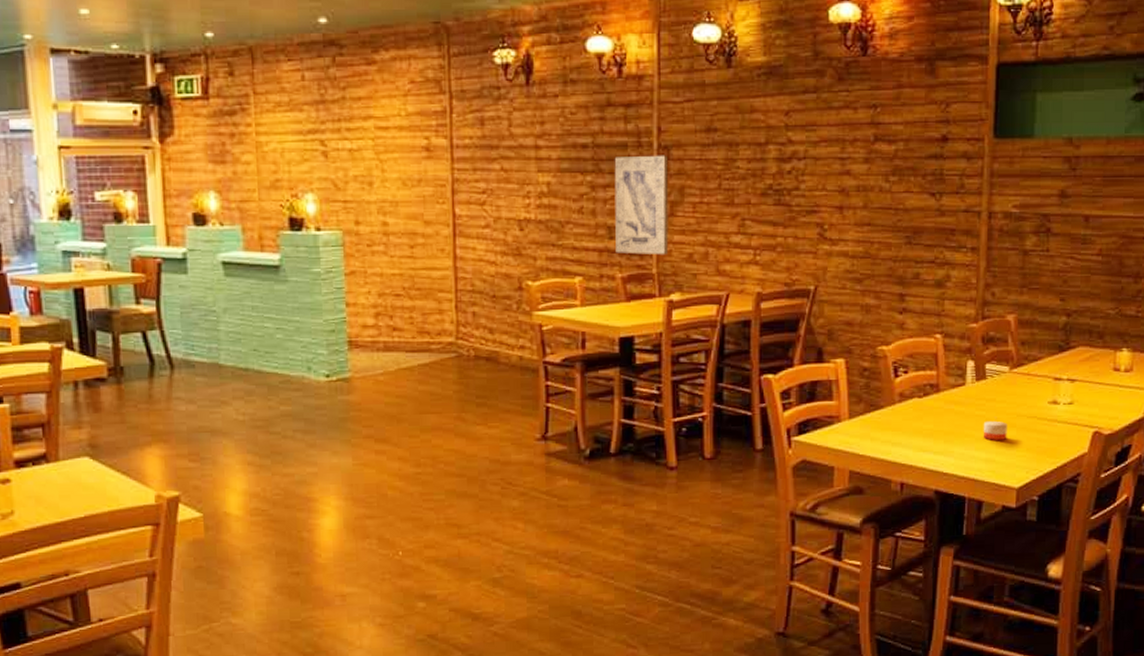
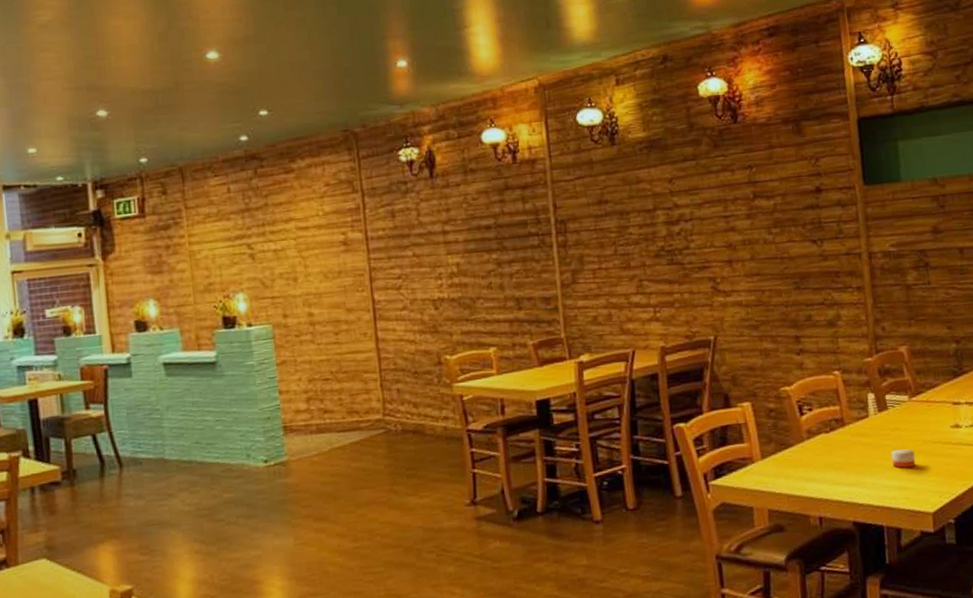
wall art: present [614,155,669,255] -> none [516,228,575,323]

